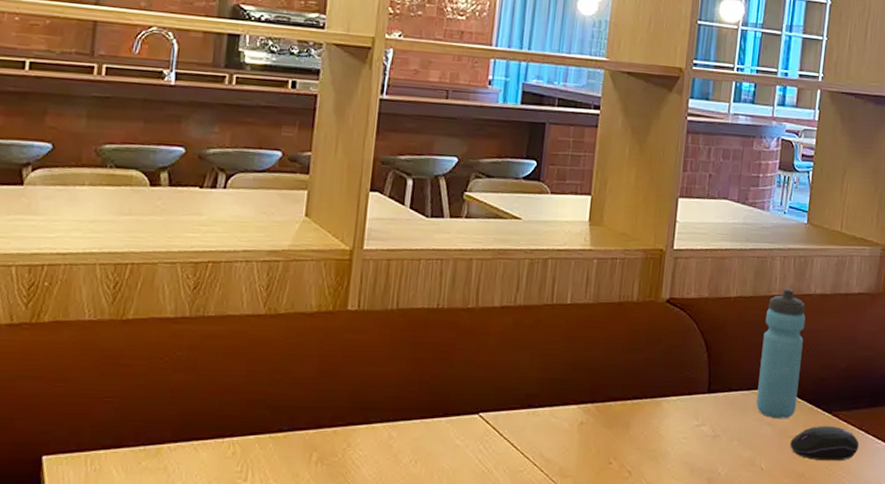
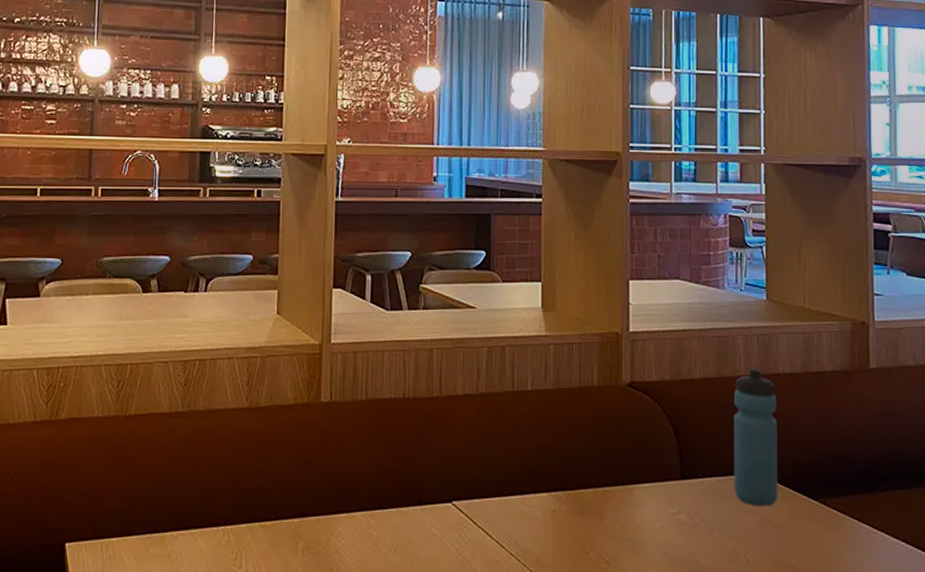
computer mouse: present [790,426,860,461] -> none [776,514,854,553]

